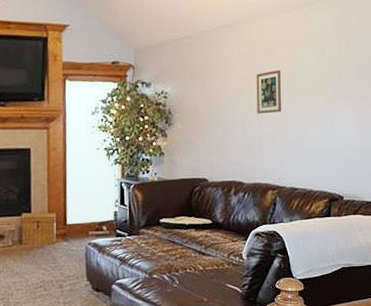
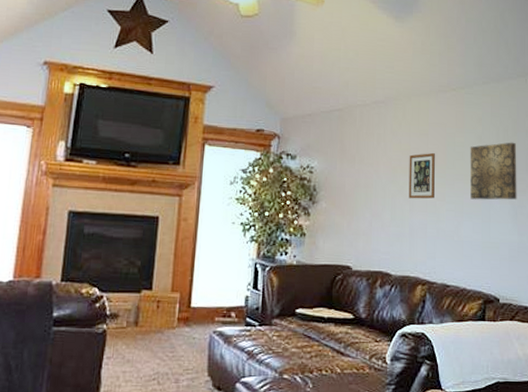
wall art: none [313,53,359,110] -> present [470,142,517,200]

